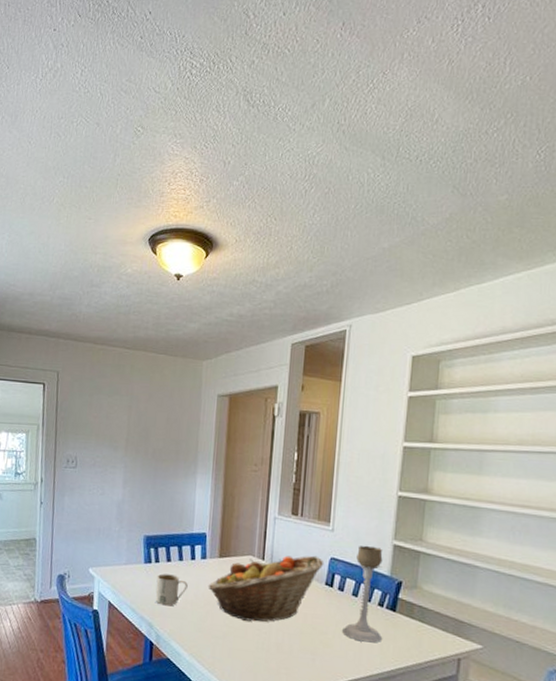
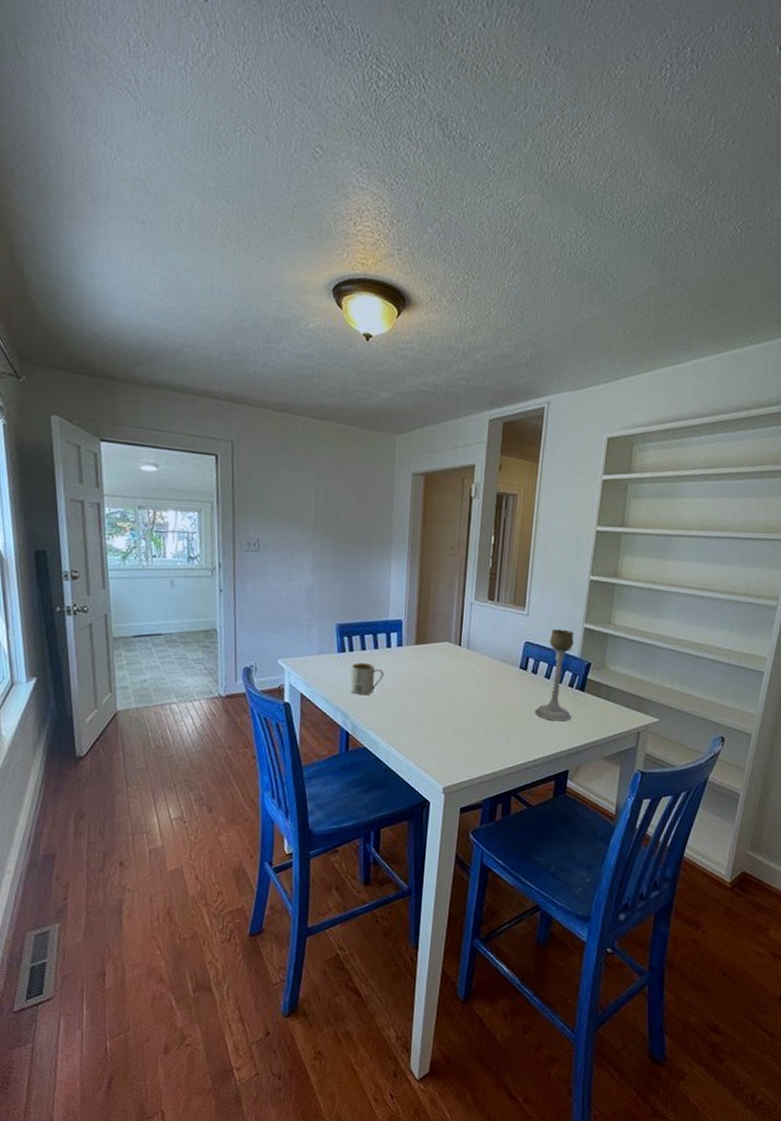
fruit basket: present [208,555,325,622] -> none [404,640,519,707]

